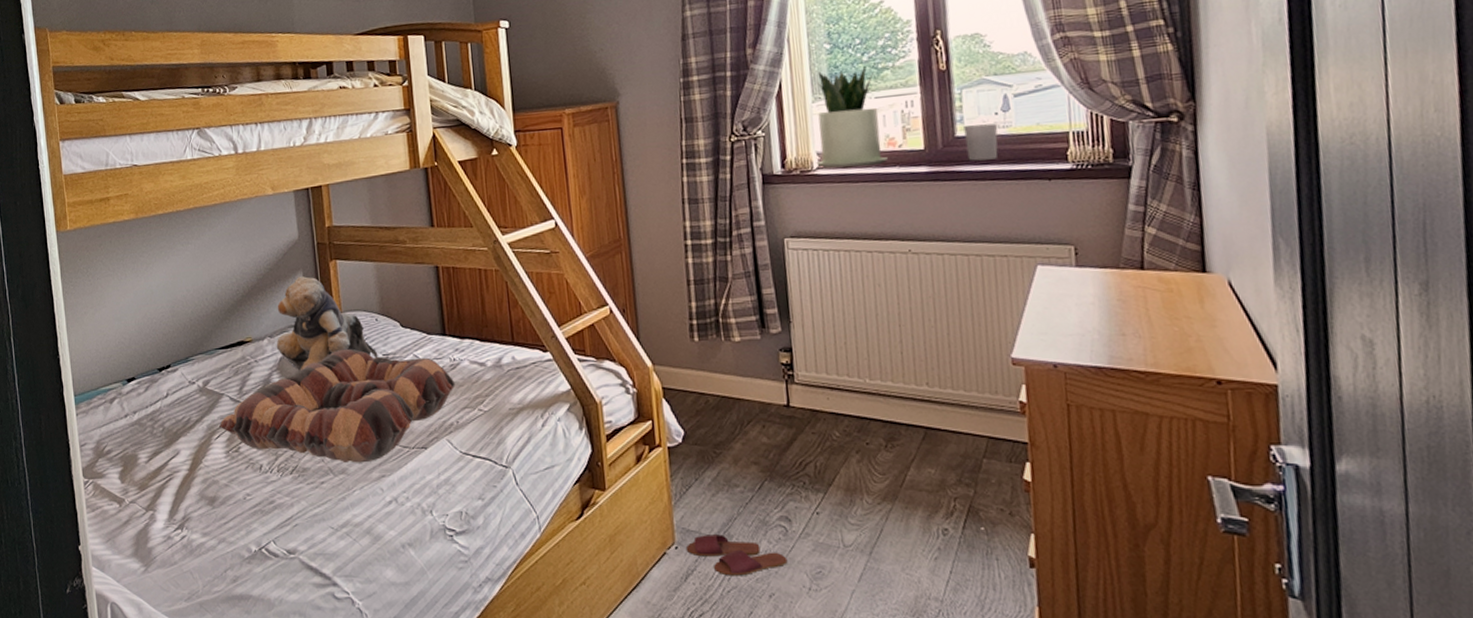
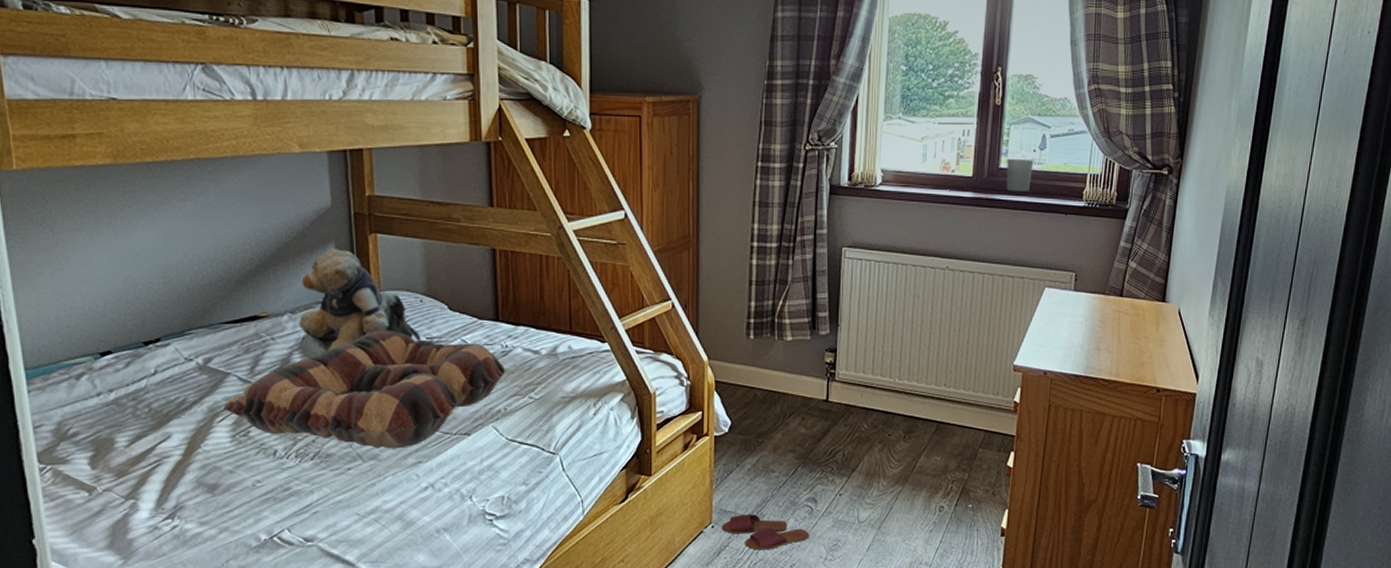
planter: present [816,66,888,169] -> none [880,91,941,187]

